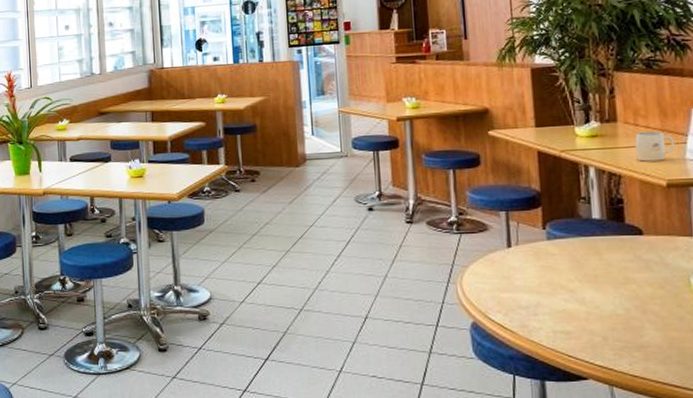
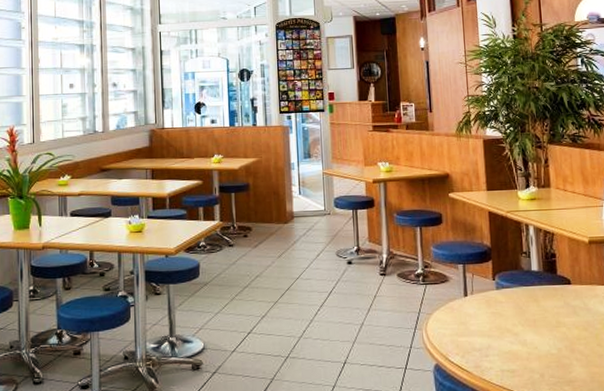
mug: present [635,131,676,162] -> none [564,195,595,222]

